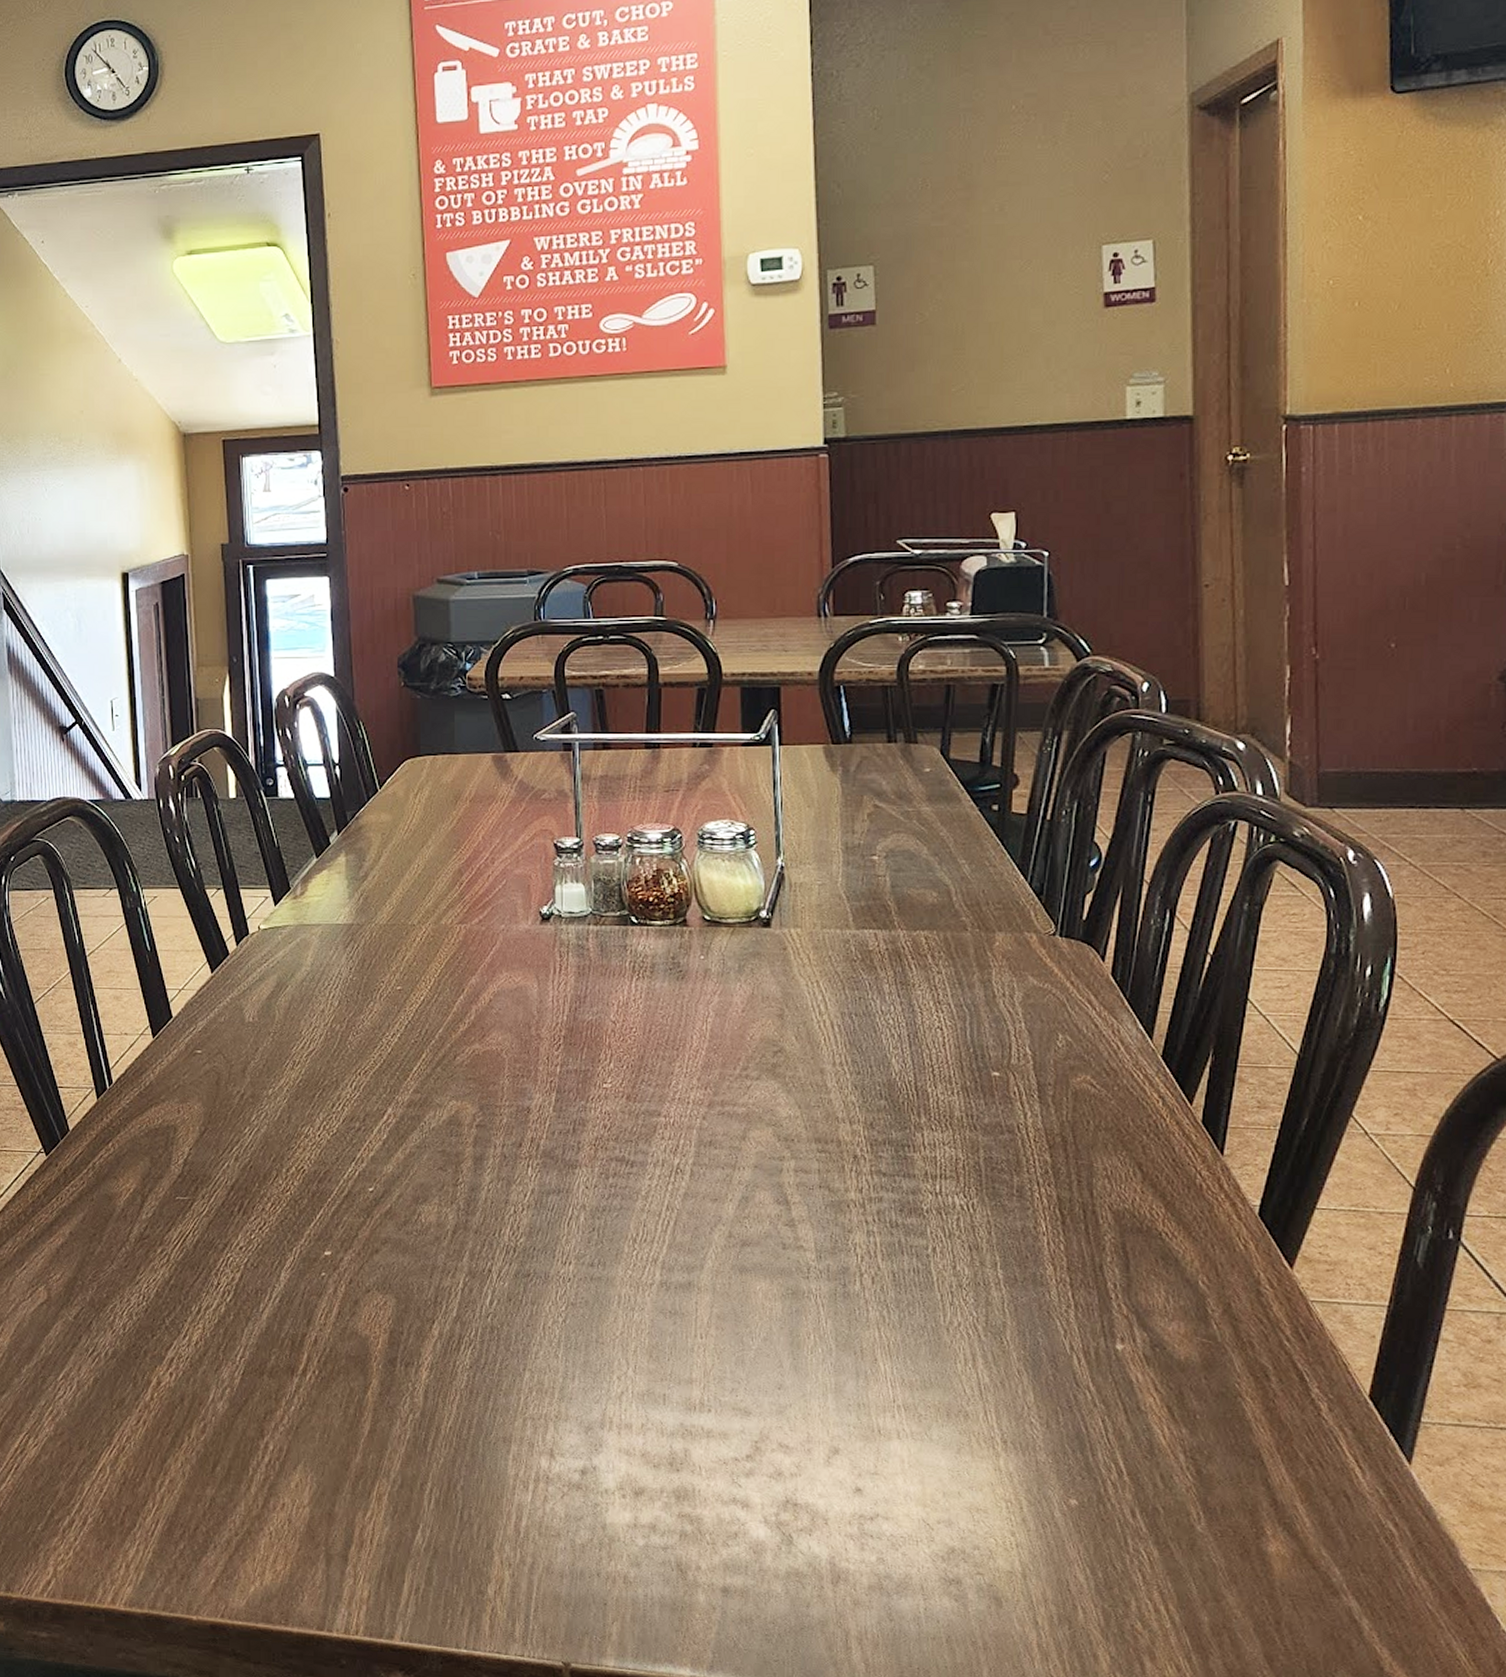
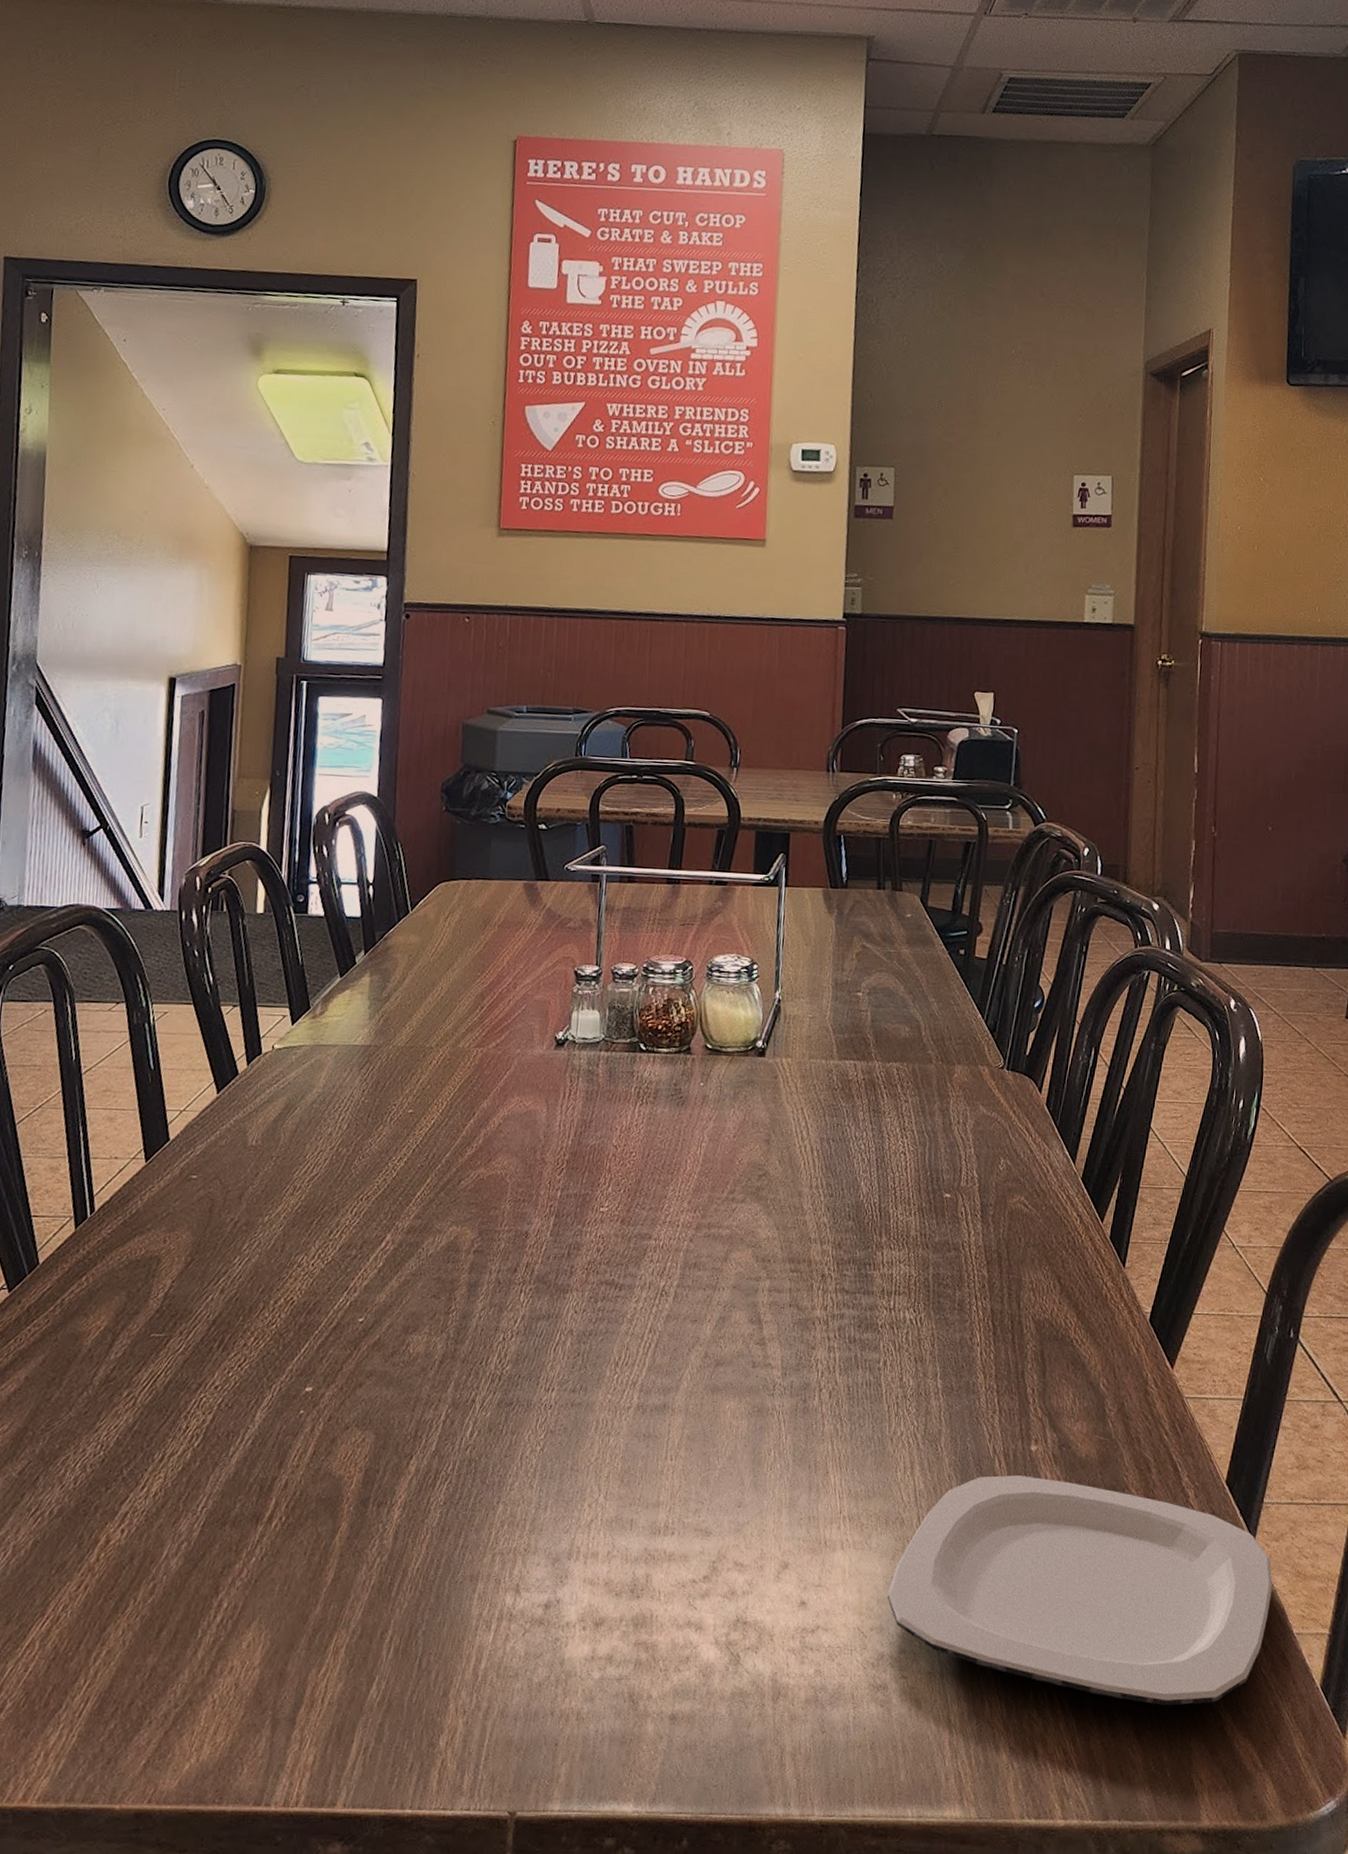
plate: none [954,1373,1437,1635] -> present [887,1475,1273,1706]

